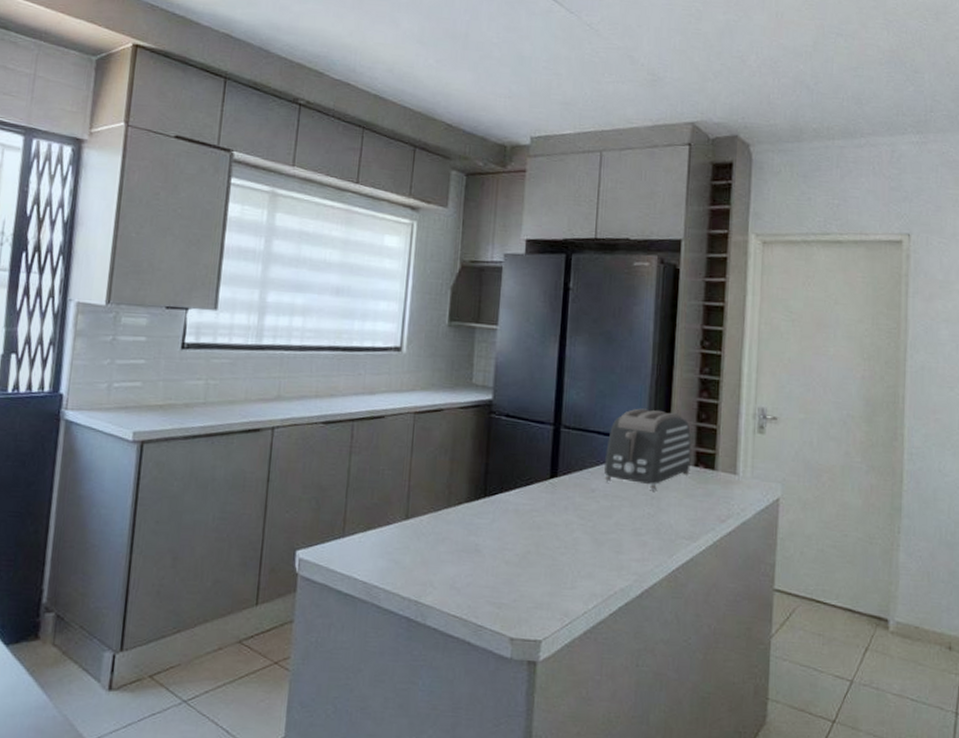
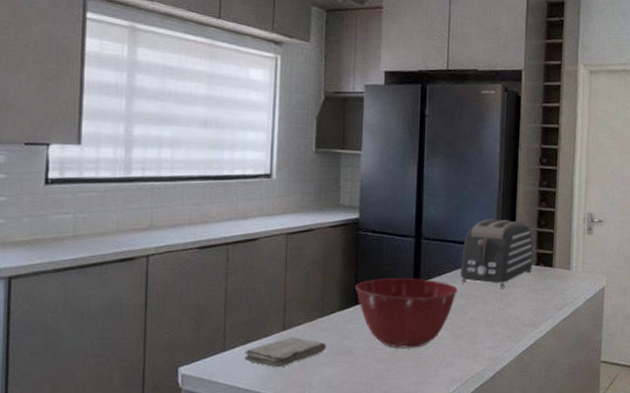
washcloth: none [364,527,452,561] -> present [244,337,327,368]
mixing bowl: none [486,469,601,552] -> present [356,278,458,348]

